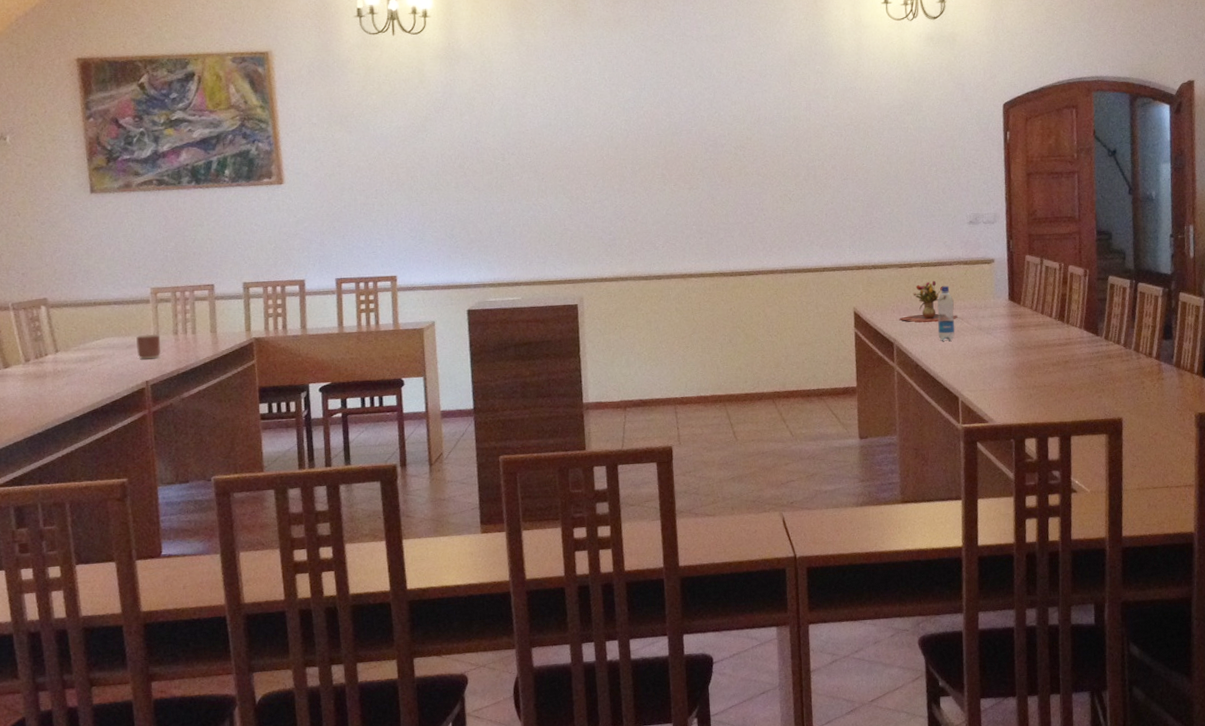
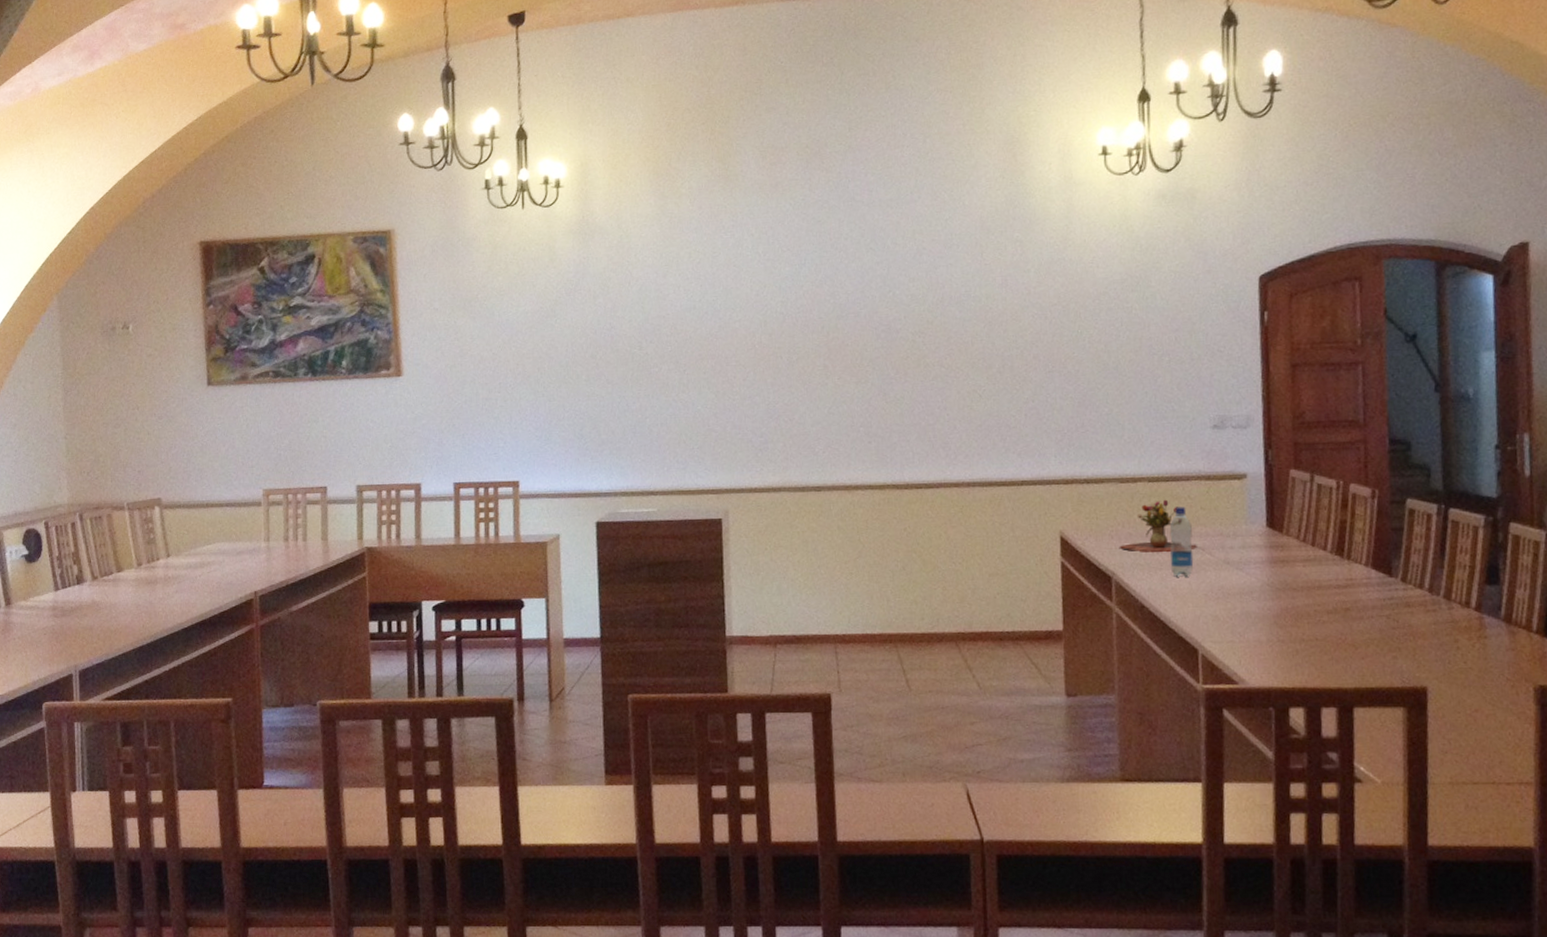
mug: present [136,334,161,360] -> none [247,540,271,568]

